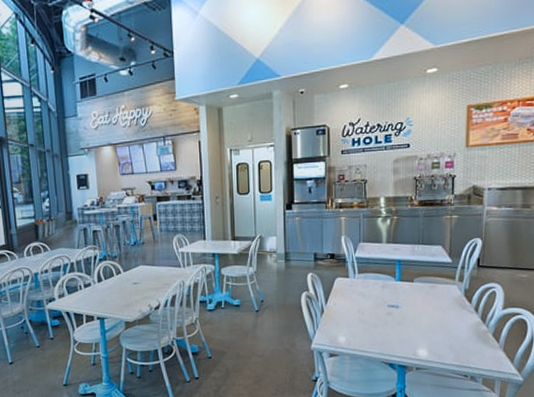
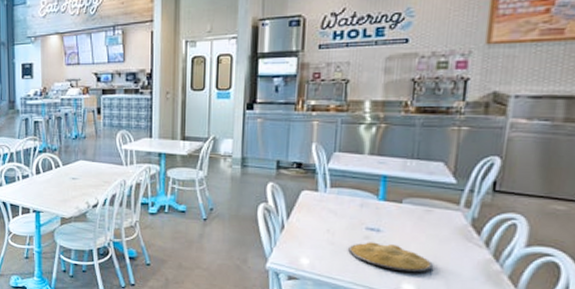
plate: none [376,317,439,340] -> present [348,242,433,273]

